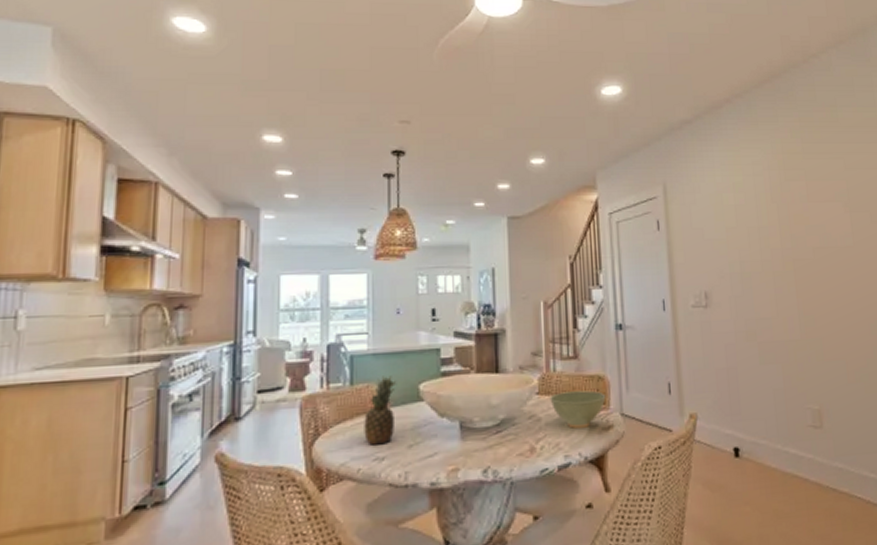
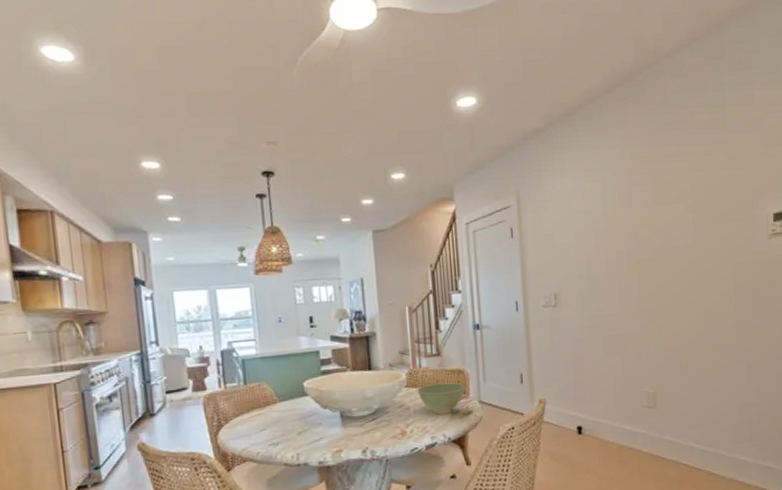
fruit: present [364,375,397,446] -> none [258,375,285,433]

